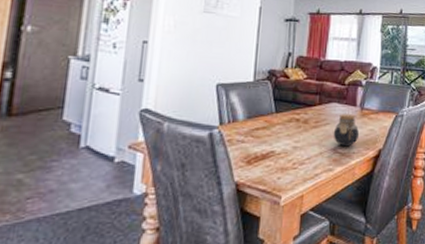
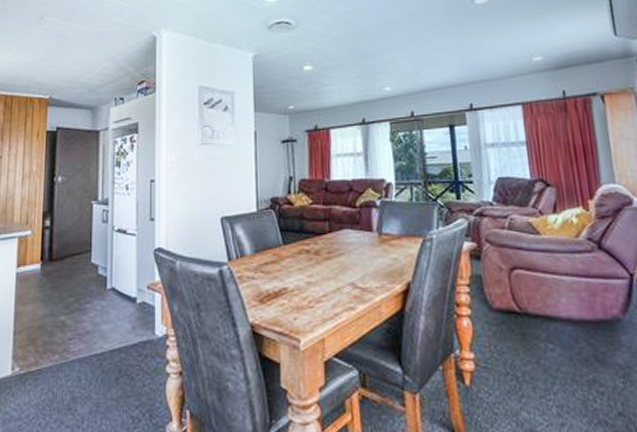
jar: present [333,114,360,147] -> none [349,241,381,281]

